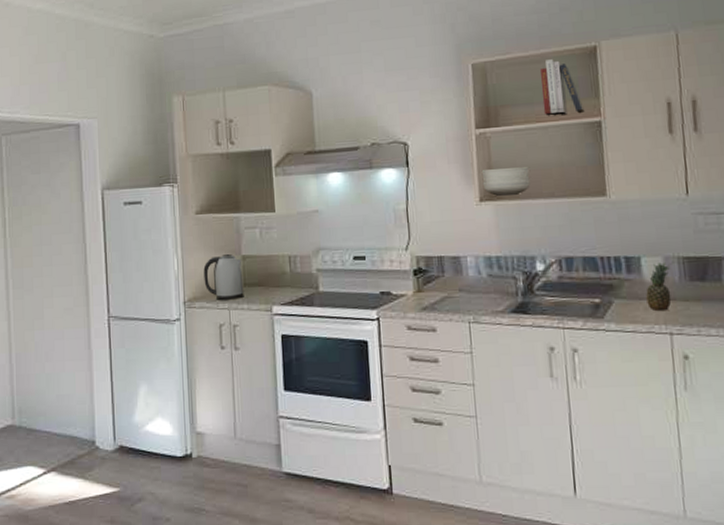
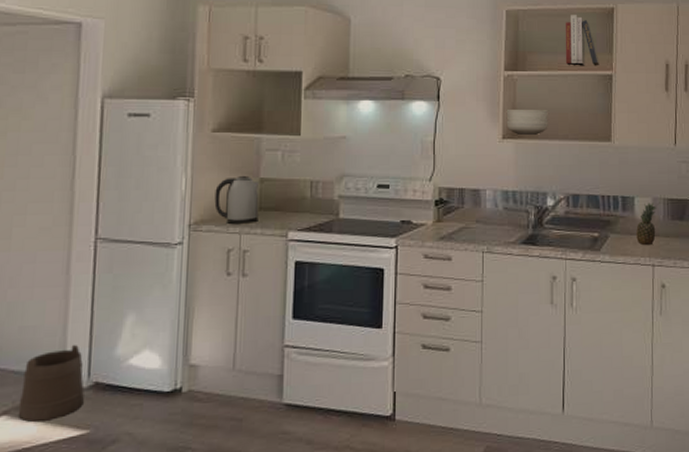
bucket: none [62,411,113,478] -> present [18,344,85,422]

